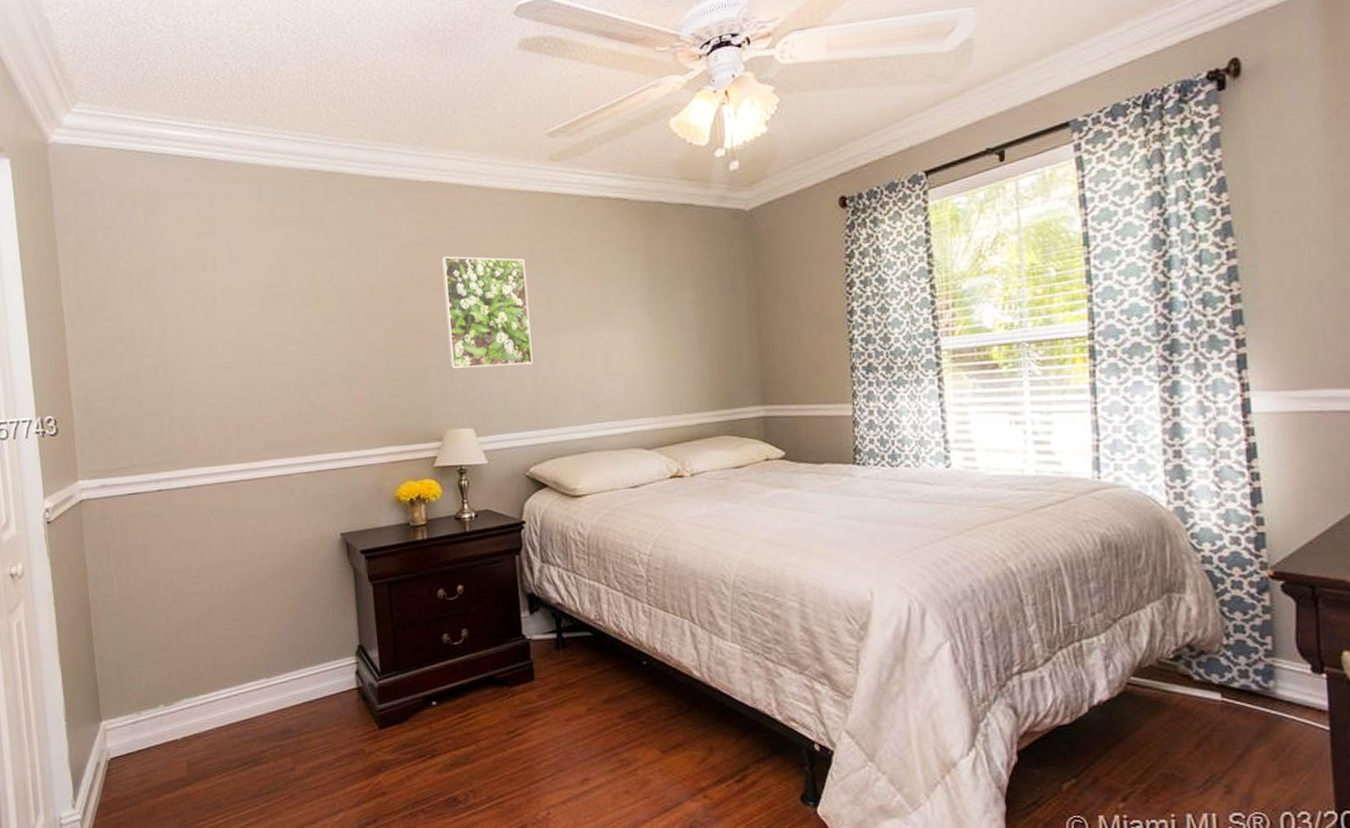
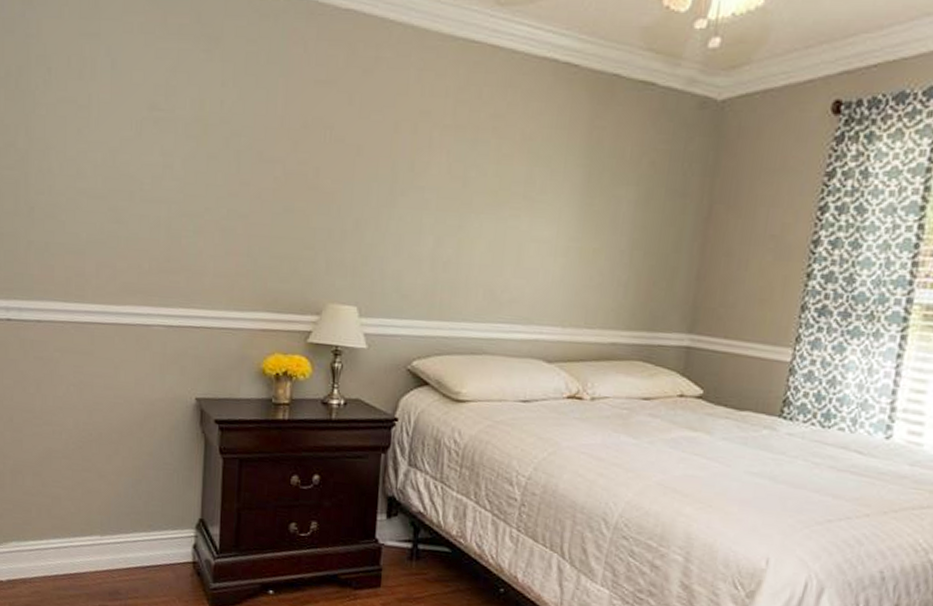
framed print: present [442,256,533,369] -> none [342,103,446,245]

